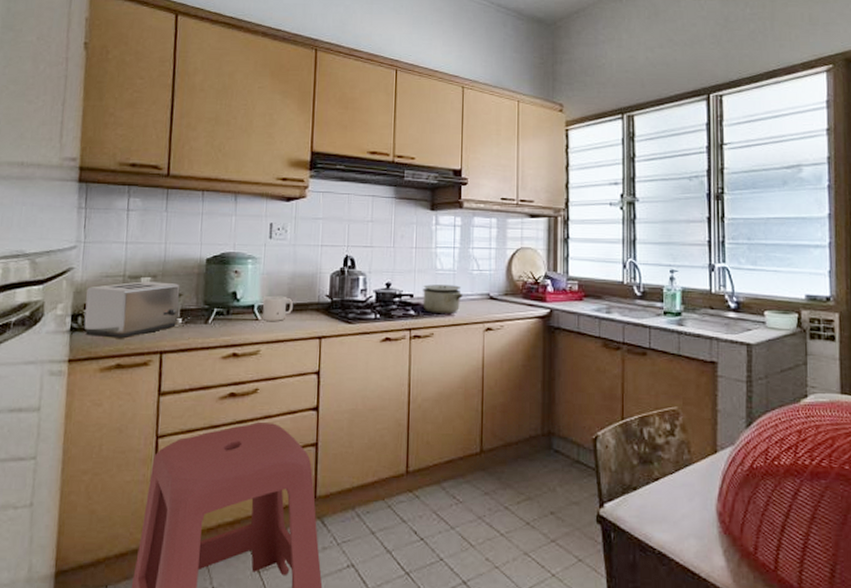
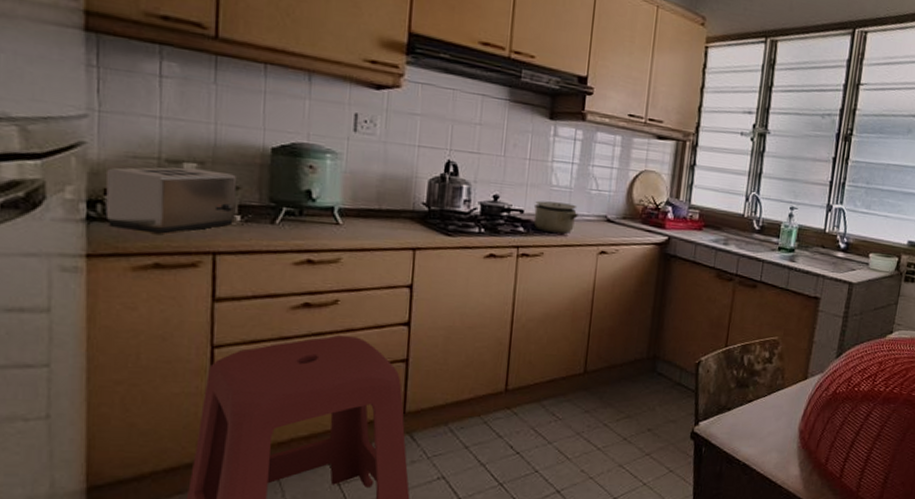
mug: present [262,295,294,322] -> none [344,198,383,228]

